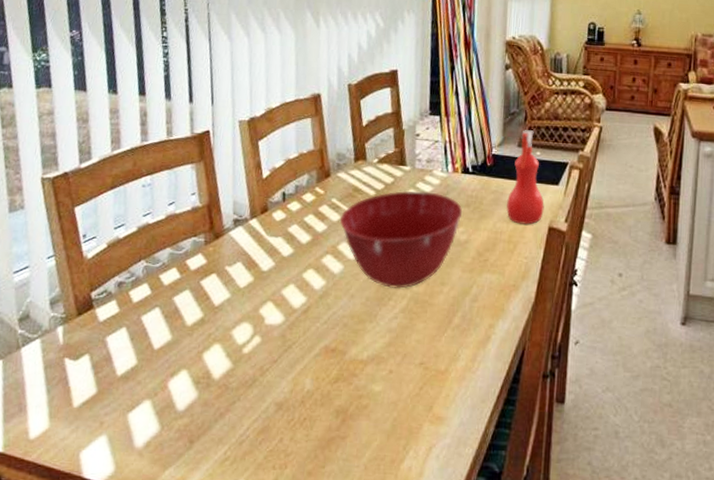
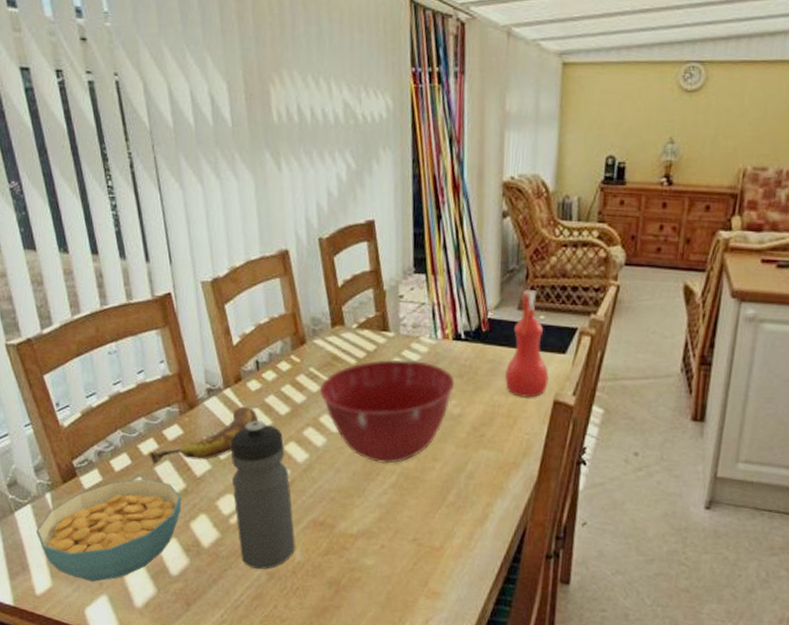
cereal bowl: none [41,309,197,422] -> present [36,479,181,582]
banana: none [170,235,280,295] -> present [149,405,258,465]
water bottle: none [249,249,307,400] -> present [230,420,295,569]

